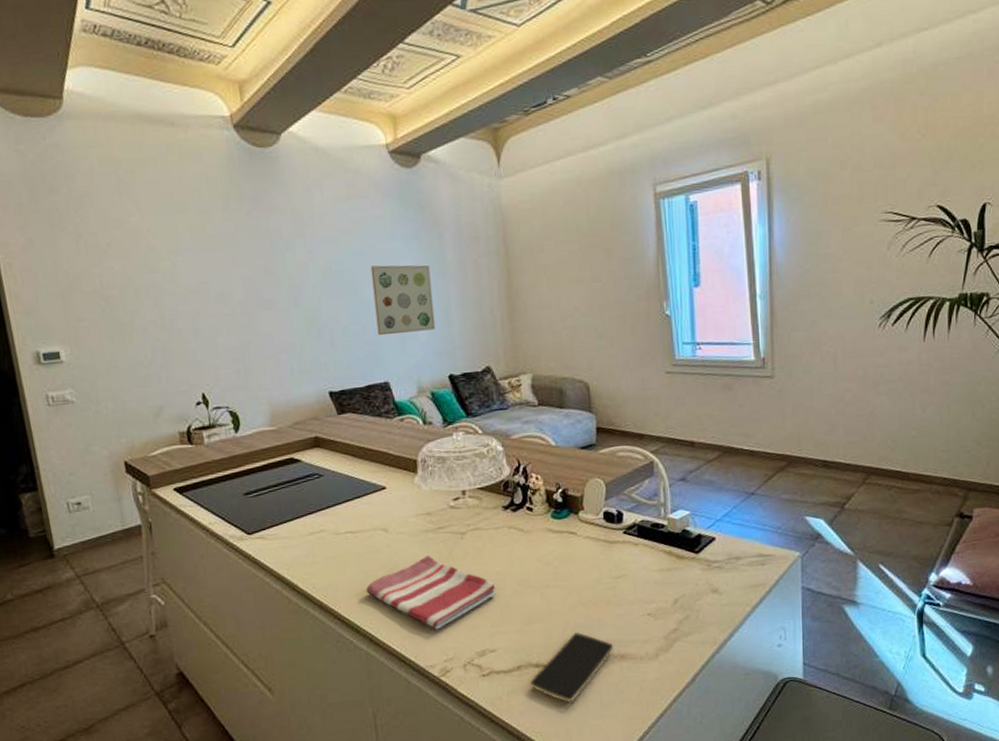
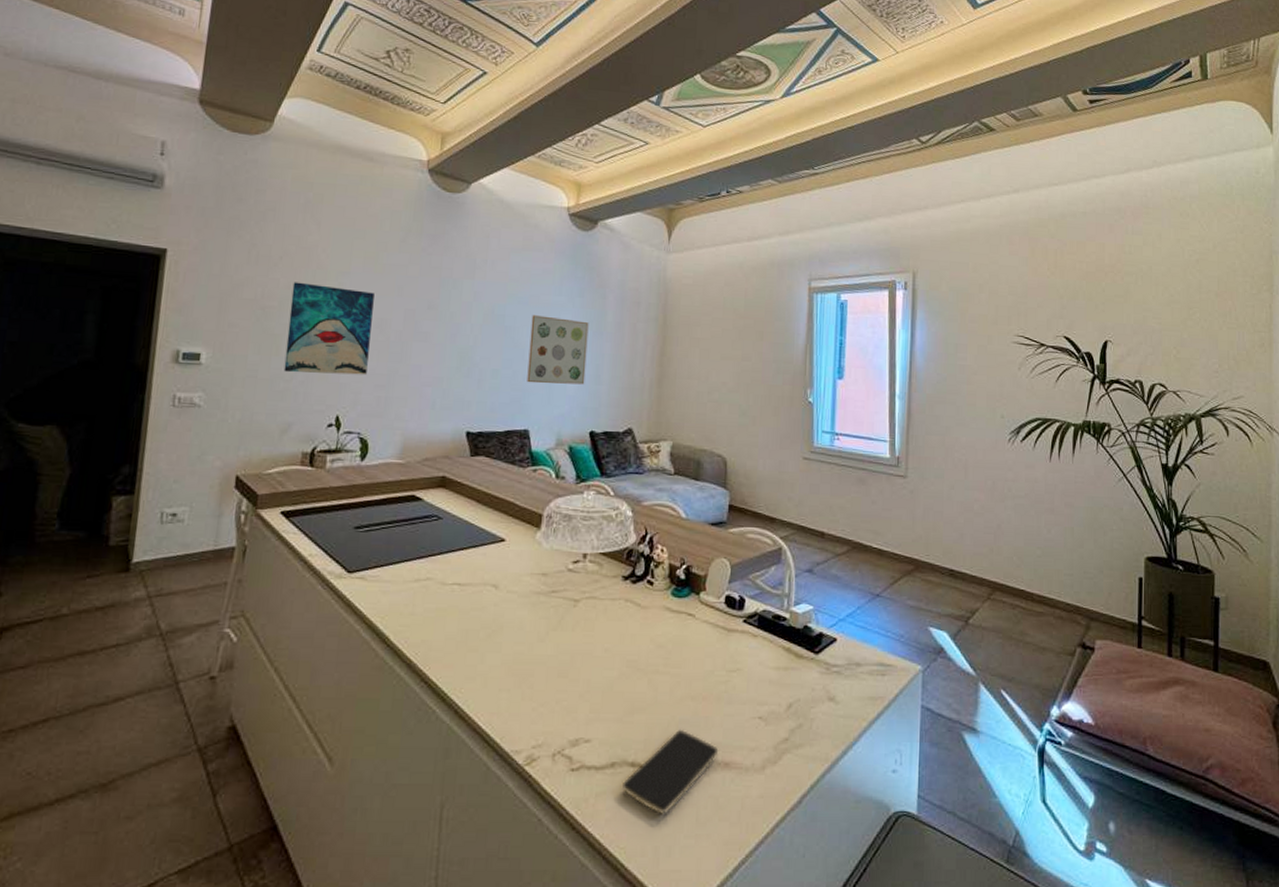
wall art: none [127,266,221,359] -> present [284,282,375,375]
dish towel: present [365,555,497,630] -> none [461,621,602,709]

